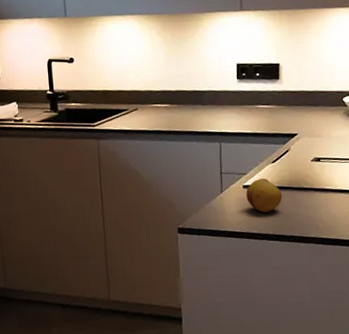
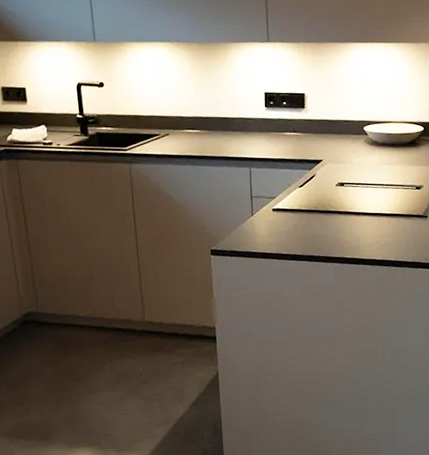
fruit: present [246,178,283,213] -> none [275,201,310,234]

